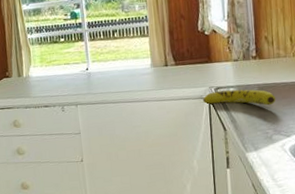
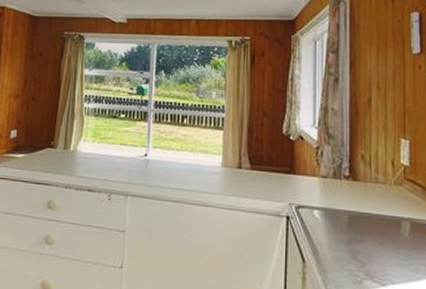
fruit: present [202,89,276,106] -> none [279,210,371,241]

